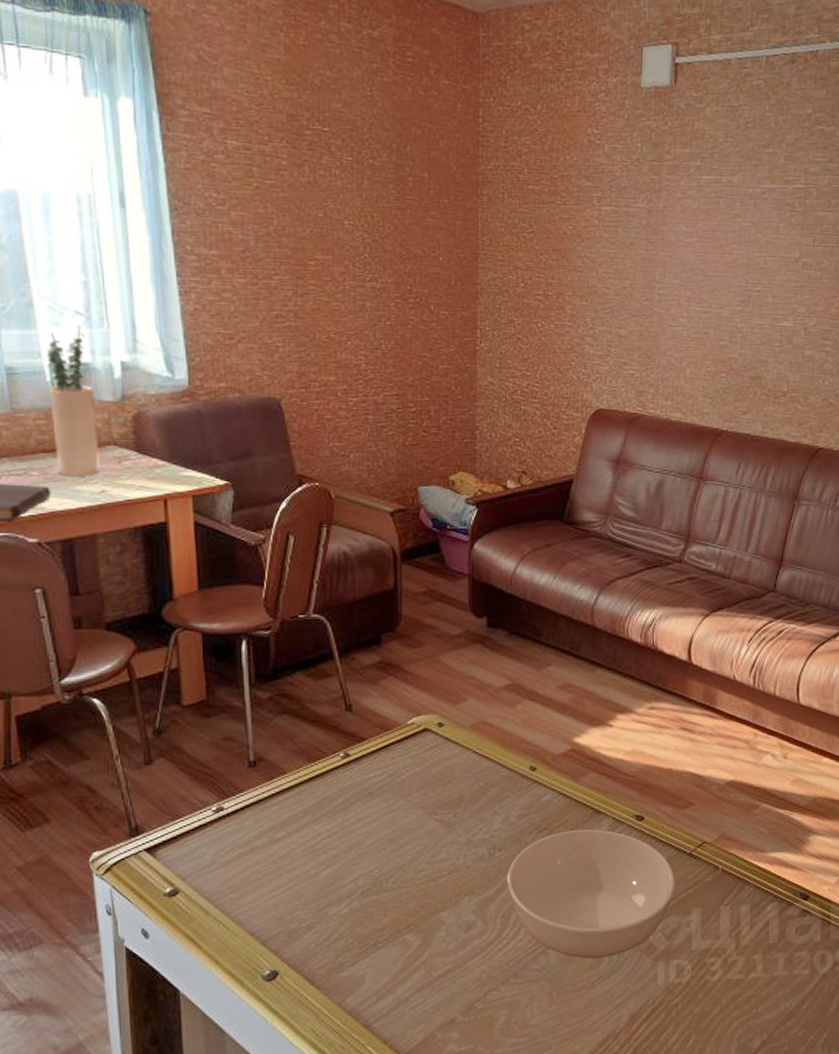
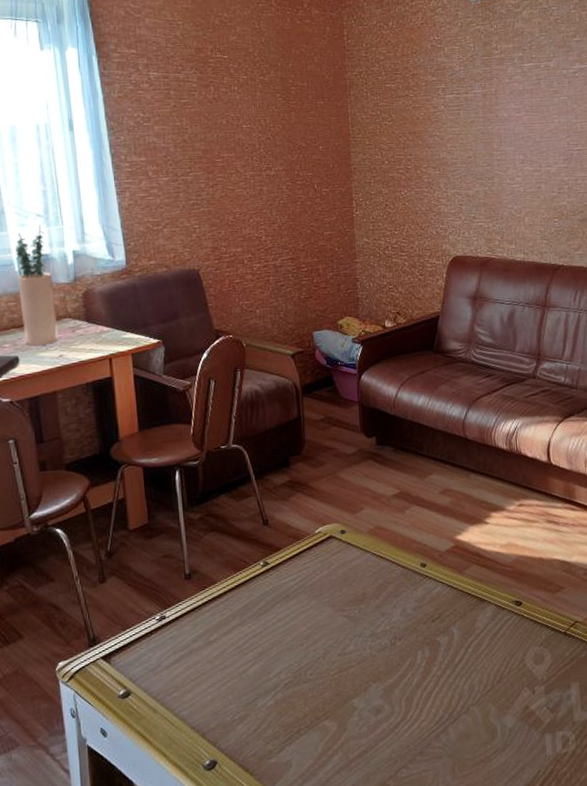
bowl: present [507,829,676,959] -> none [407,615,555,735]

